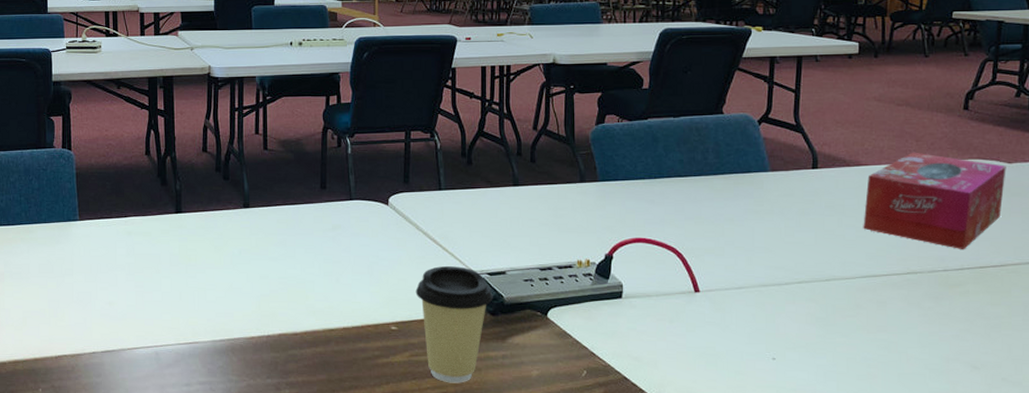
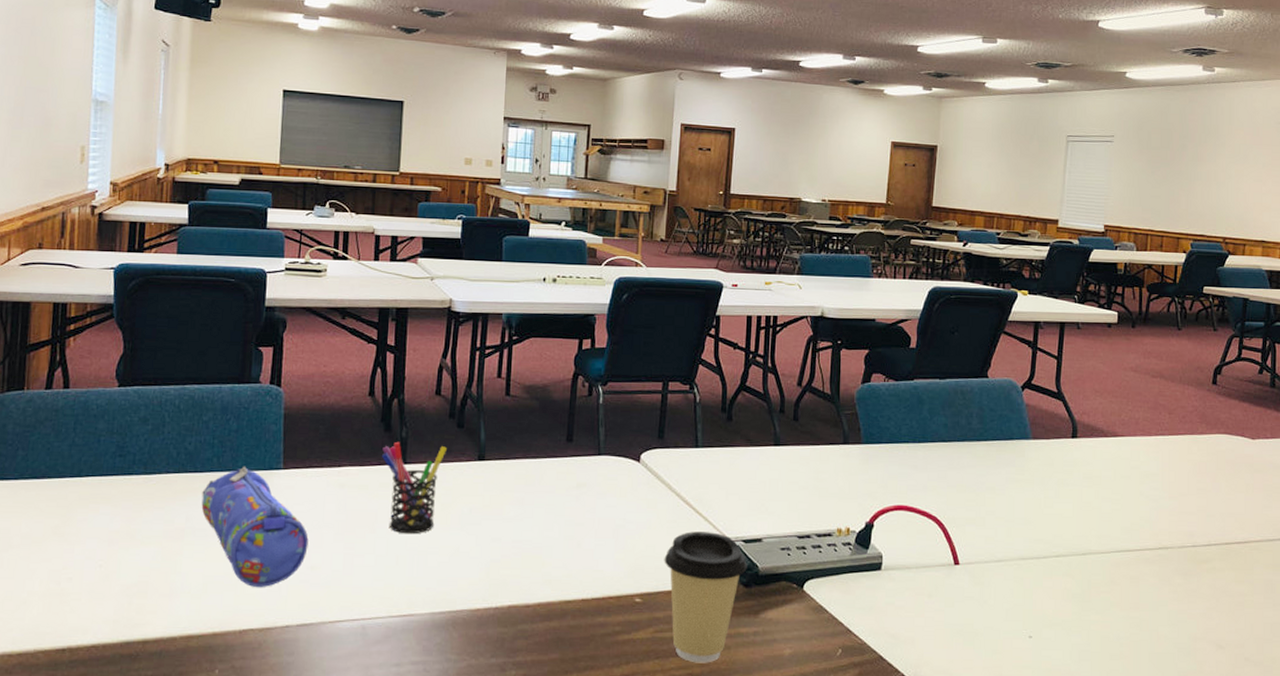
pencil case: none [15,219,105,321] -> present [201,466,309,588]
pen holder: none [160,193,216,274] -> present [381,441,447,534]
tissue box: present [863,152,1006,250] -> none [1118,424,1250,526]

